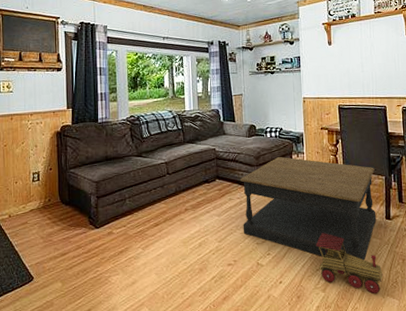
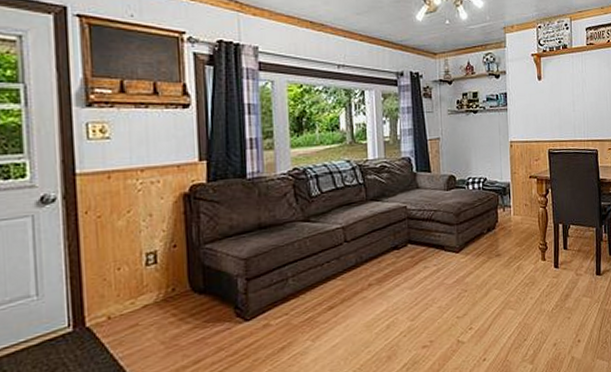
coffee table: present [239,156,377,261] -> none [436,211,587,325]
toy train: present [315,232,383,294] -> none [523,296,593,359]

